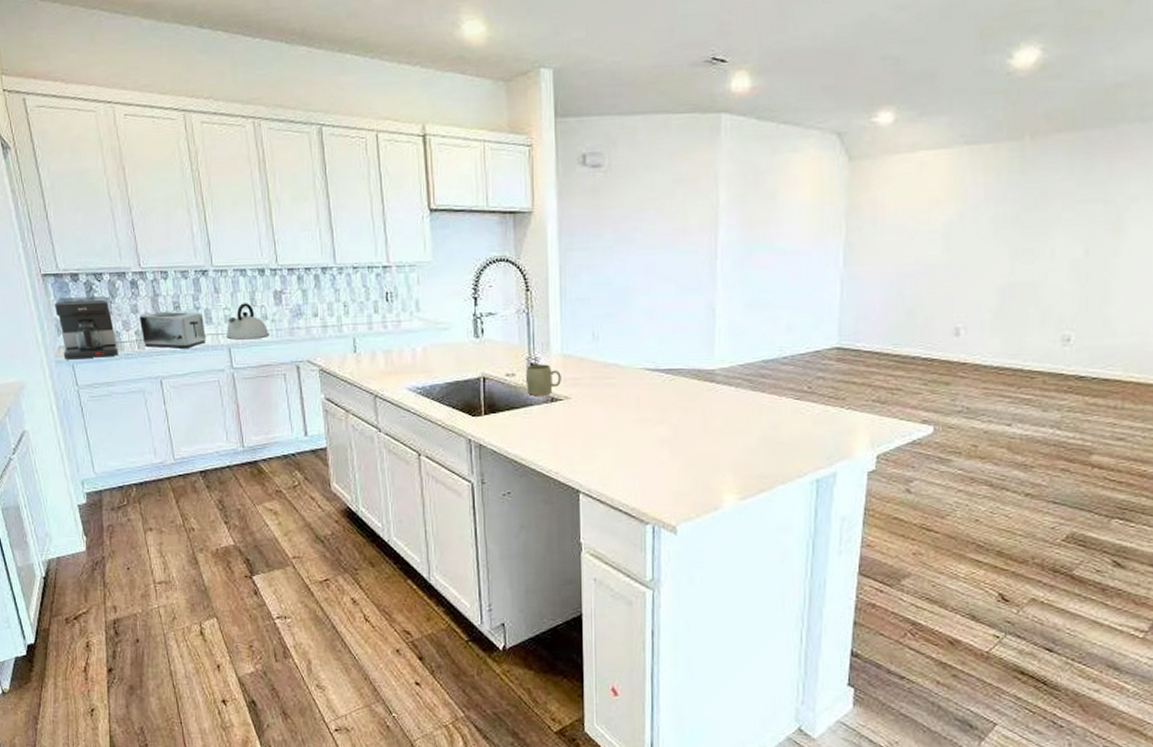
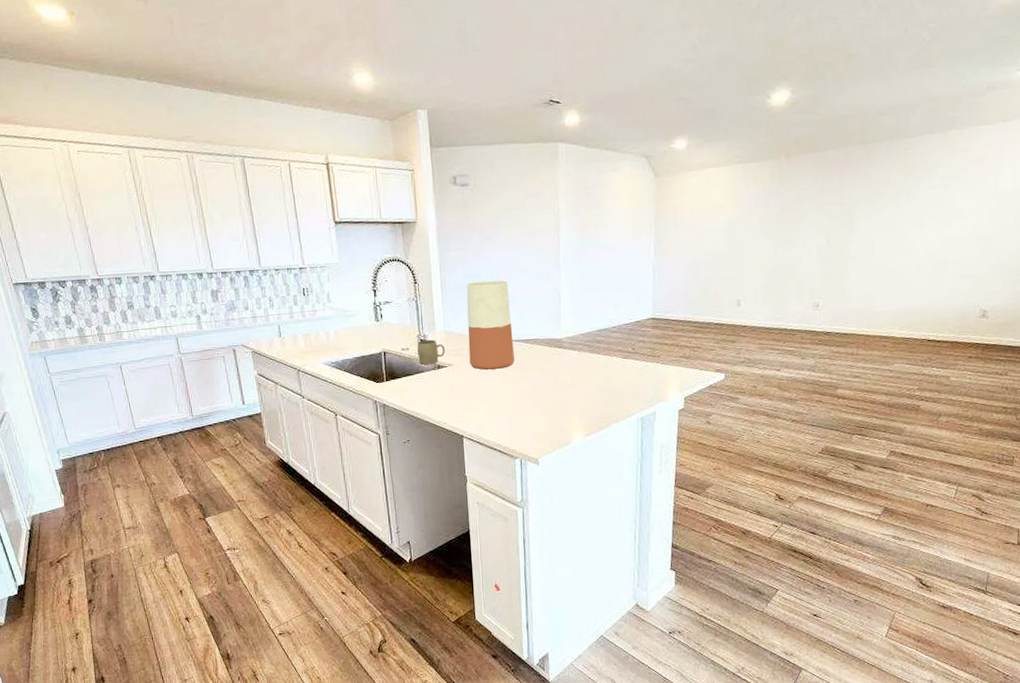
coffee maker: present [54,296,119,360] -> none [25,300,83,352]
toaster: present [139,311,206,349] -> none [99,309,157,340]
kettle: present [226,303,269,340] -> none [173,301,209,331]
vase: none [592,290,651,406] -> present [466,280,514,370]

